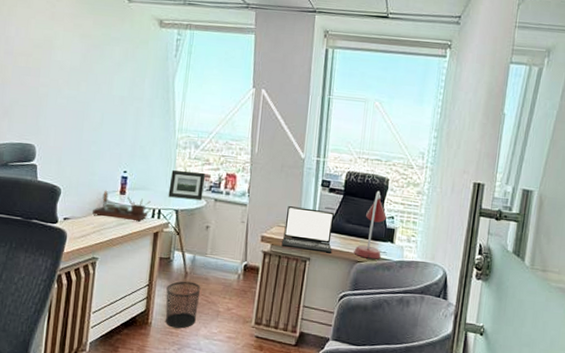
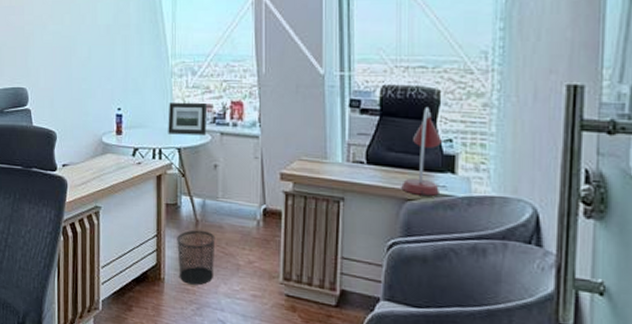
desk organizer: present [93,190,151,222] -> none [90,131,150,164]
laptop: present [281,206,334,254] -> none [306,135,372,192]

